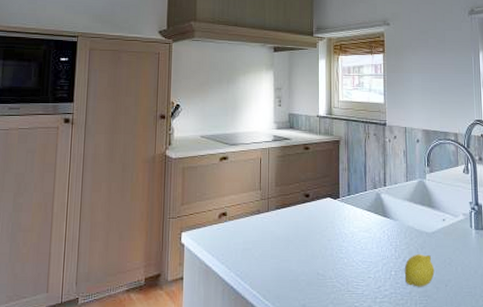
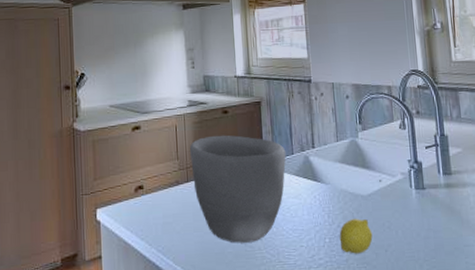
bowl: none [271,169,360,272] -> present [189,135,286,243]

